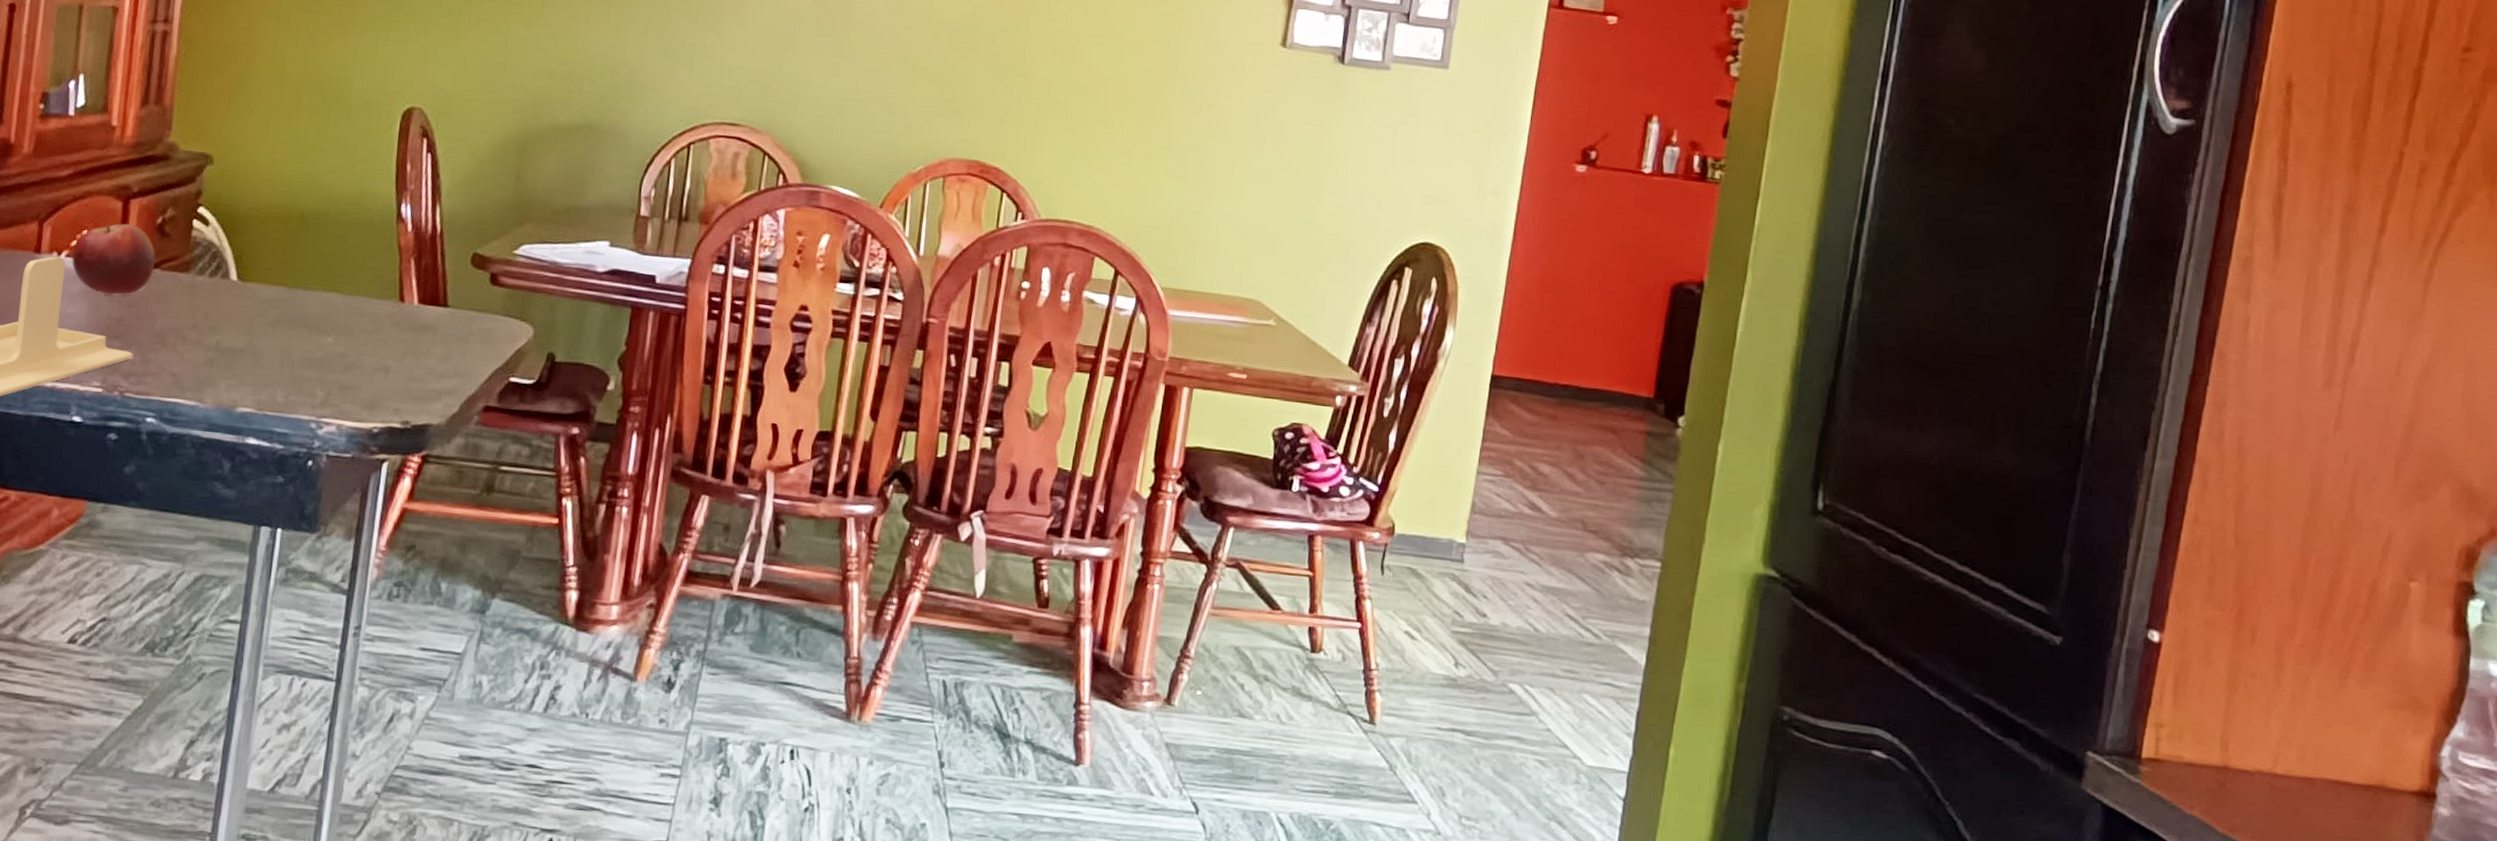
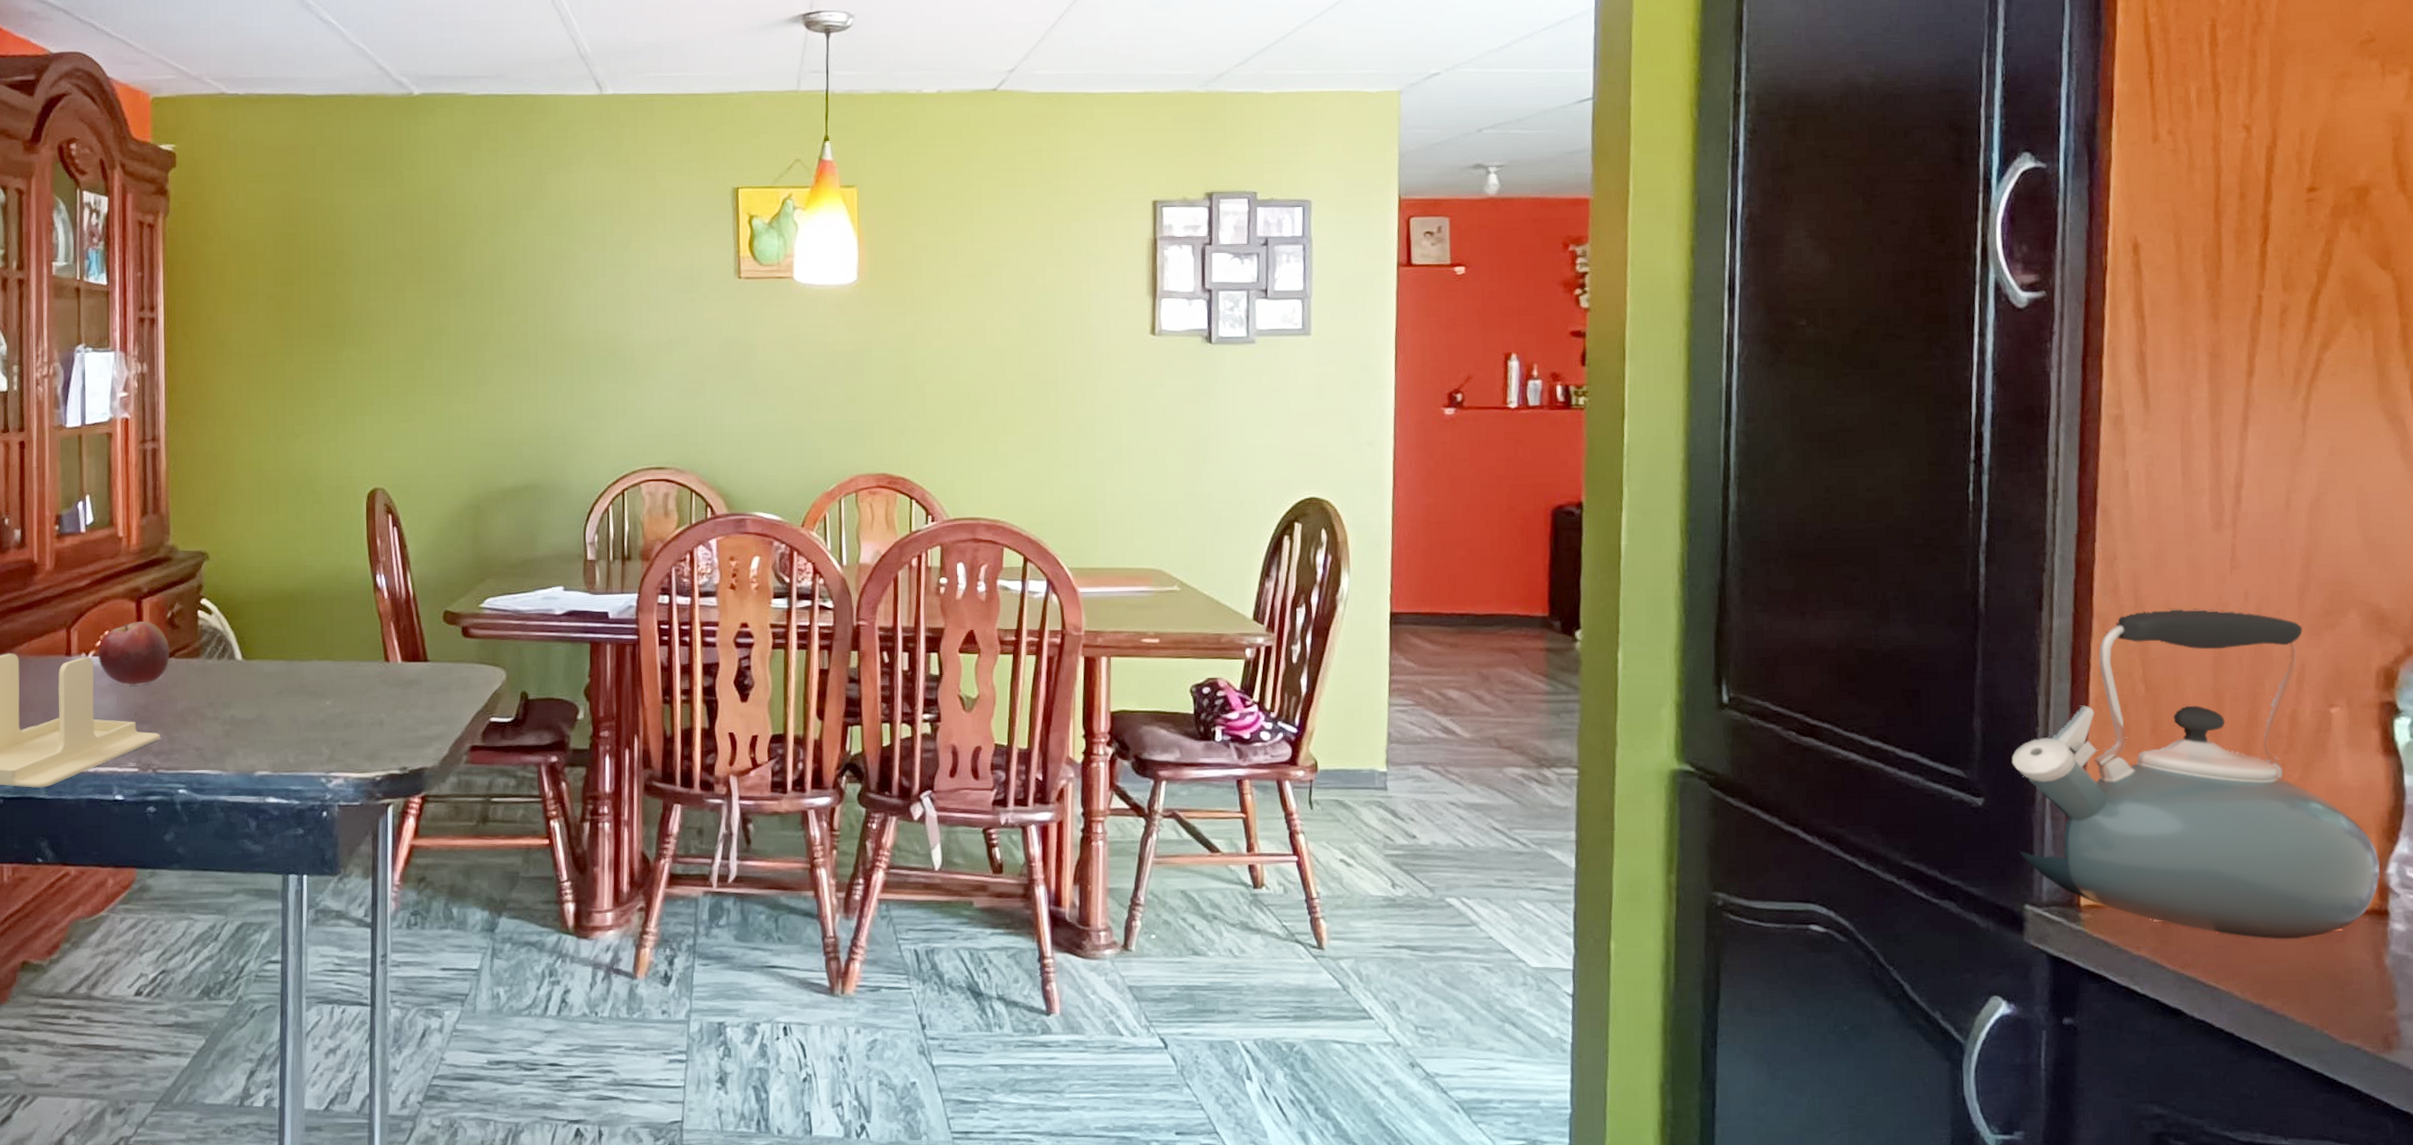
kettle: none [2088,462,2435,813] -> present [2011,608,2380,939]

